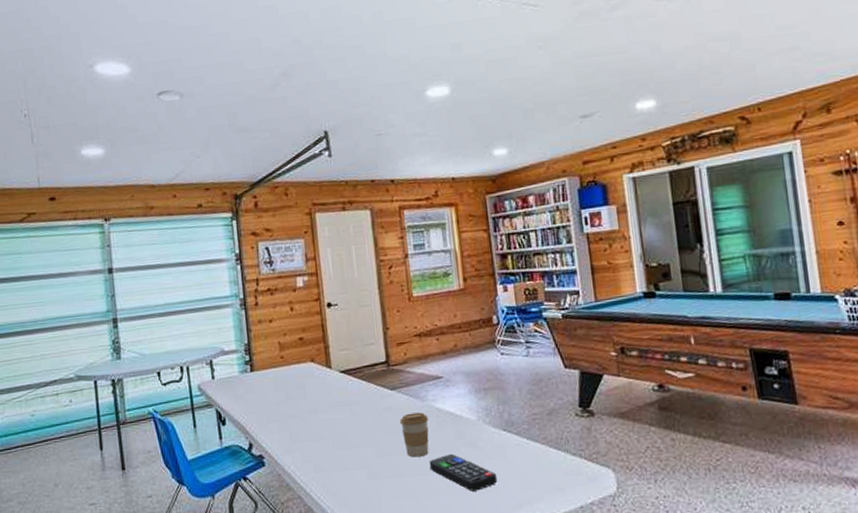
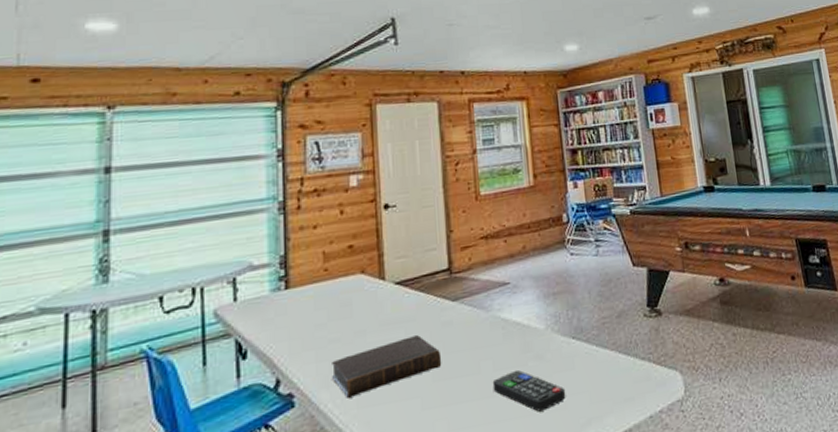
book: none [292,417,384,463] -> present [332,335,442,398]
coffee cup: present [400,412,429,458] -> none [462,324,493,379]

